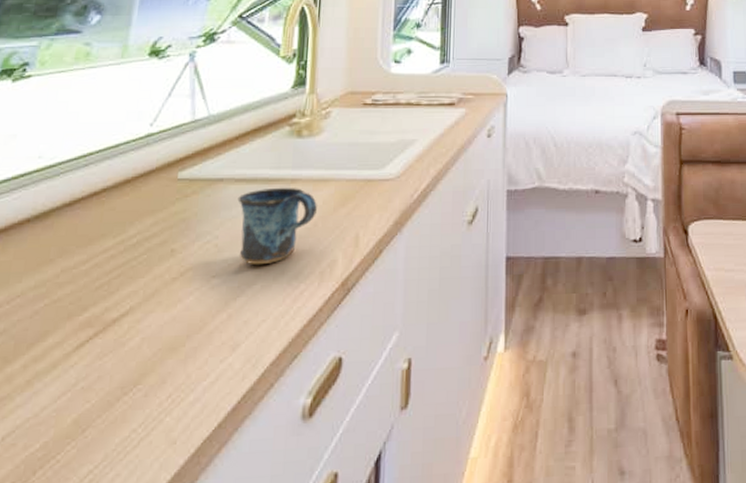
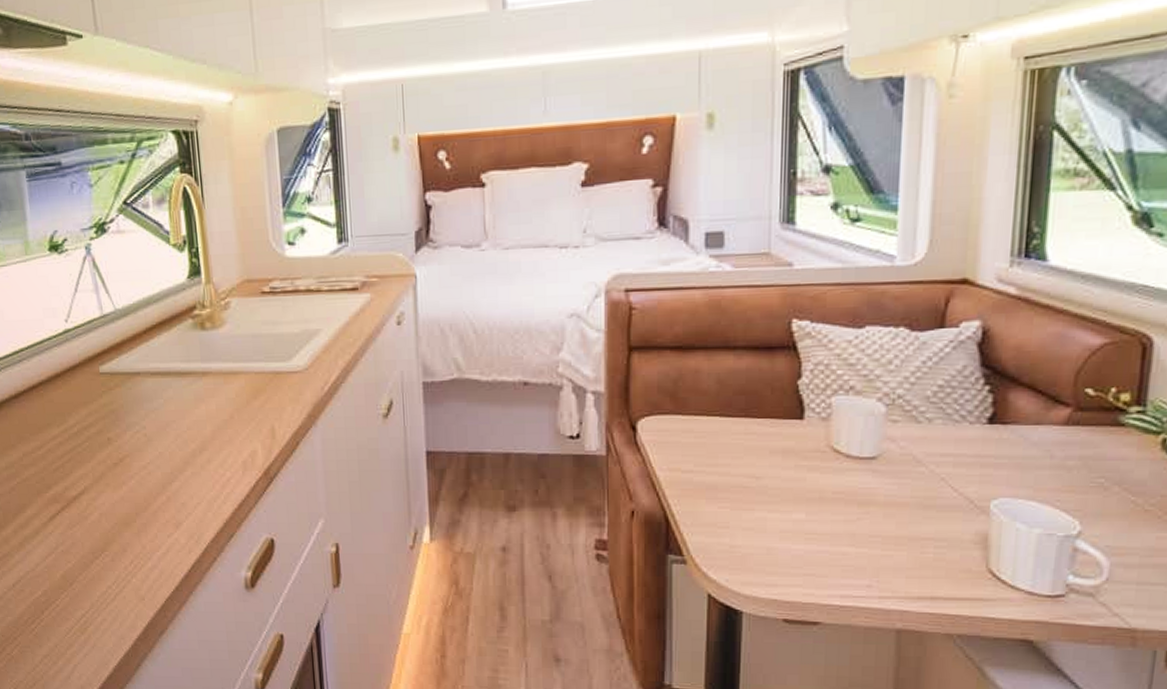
mug: present [237,187,317,265] -> none [156,380,231,454]

